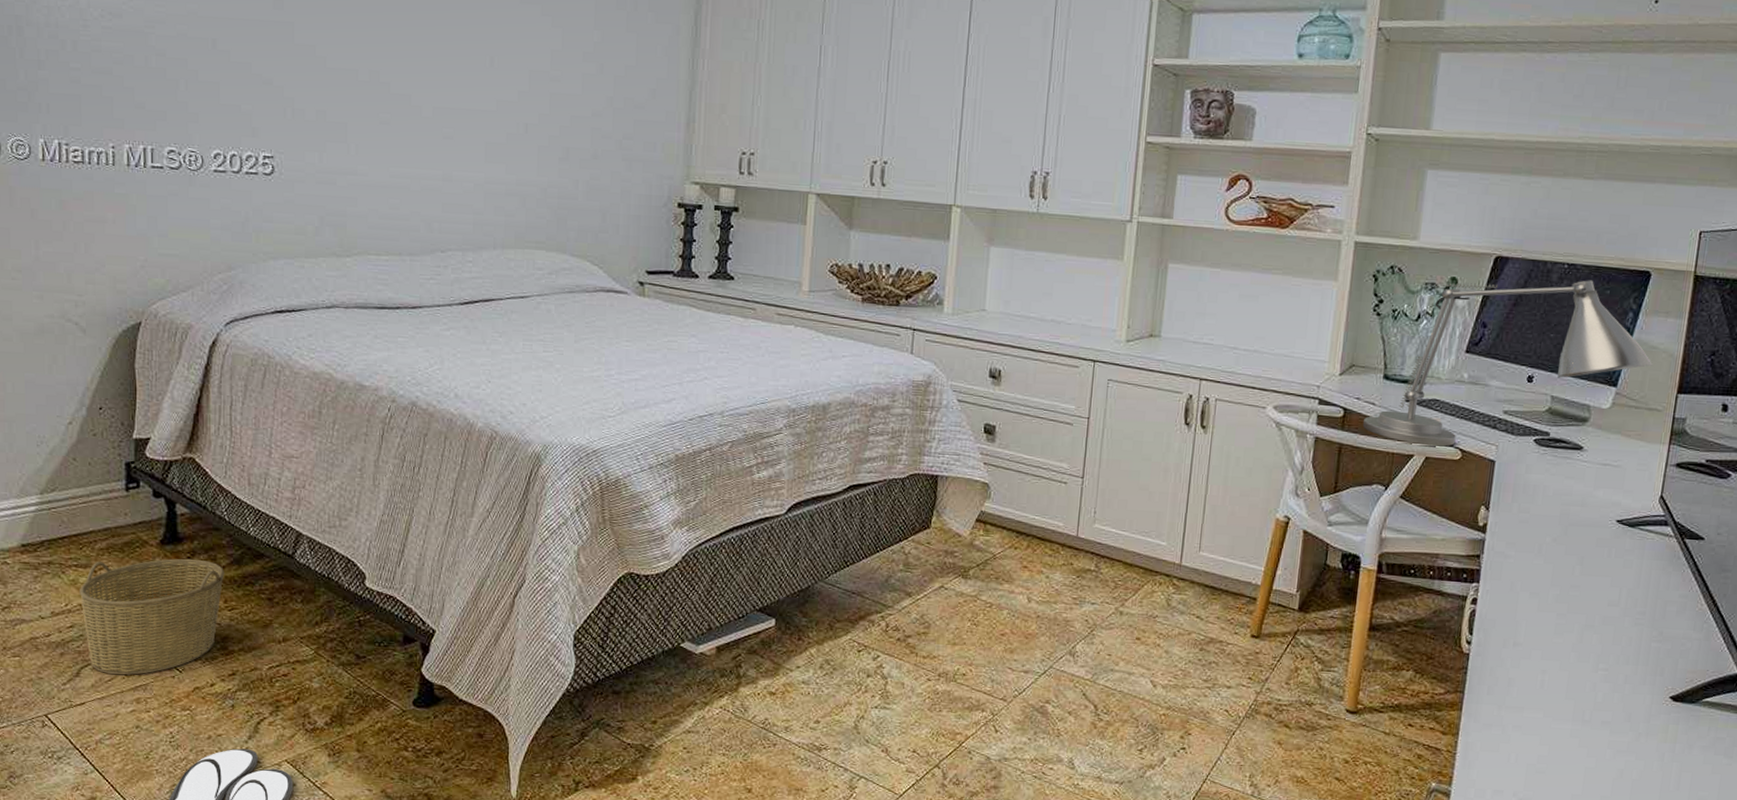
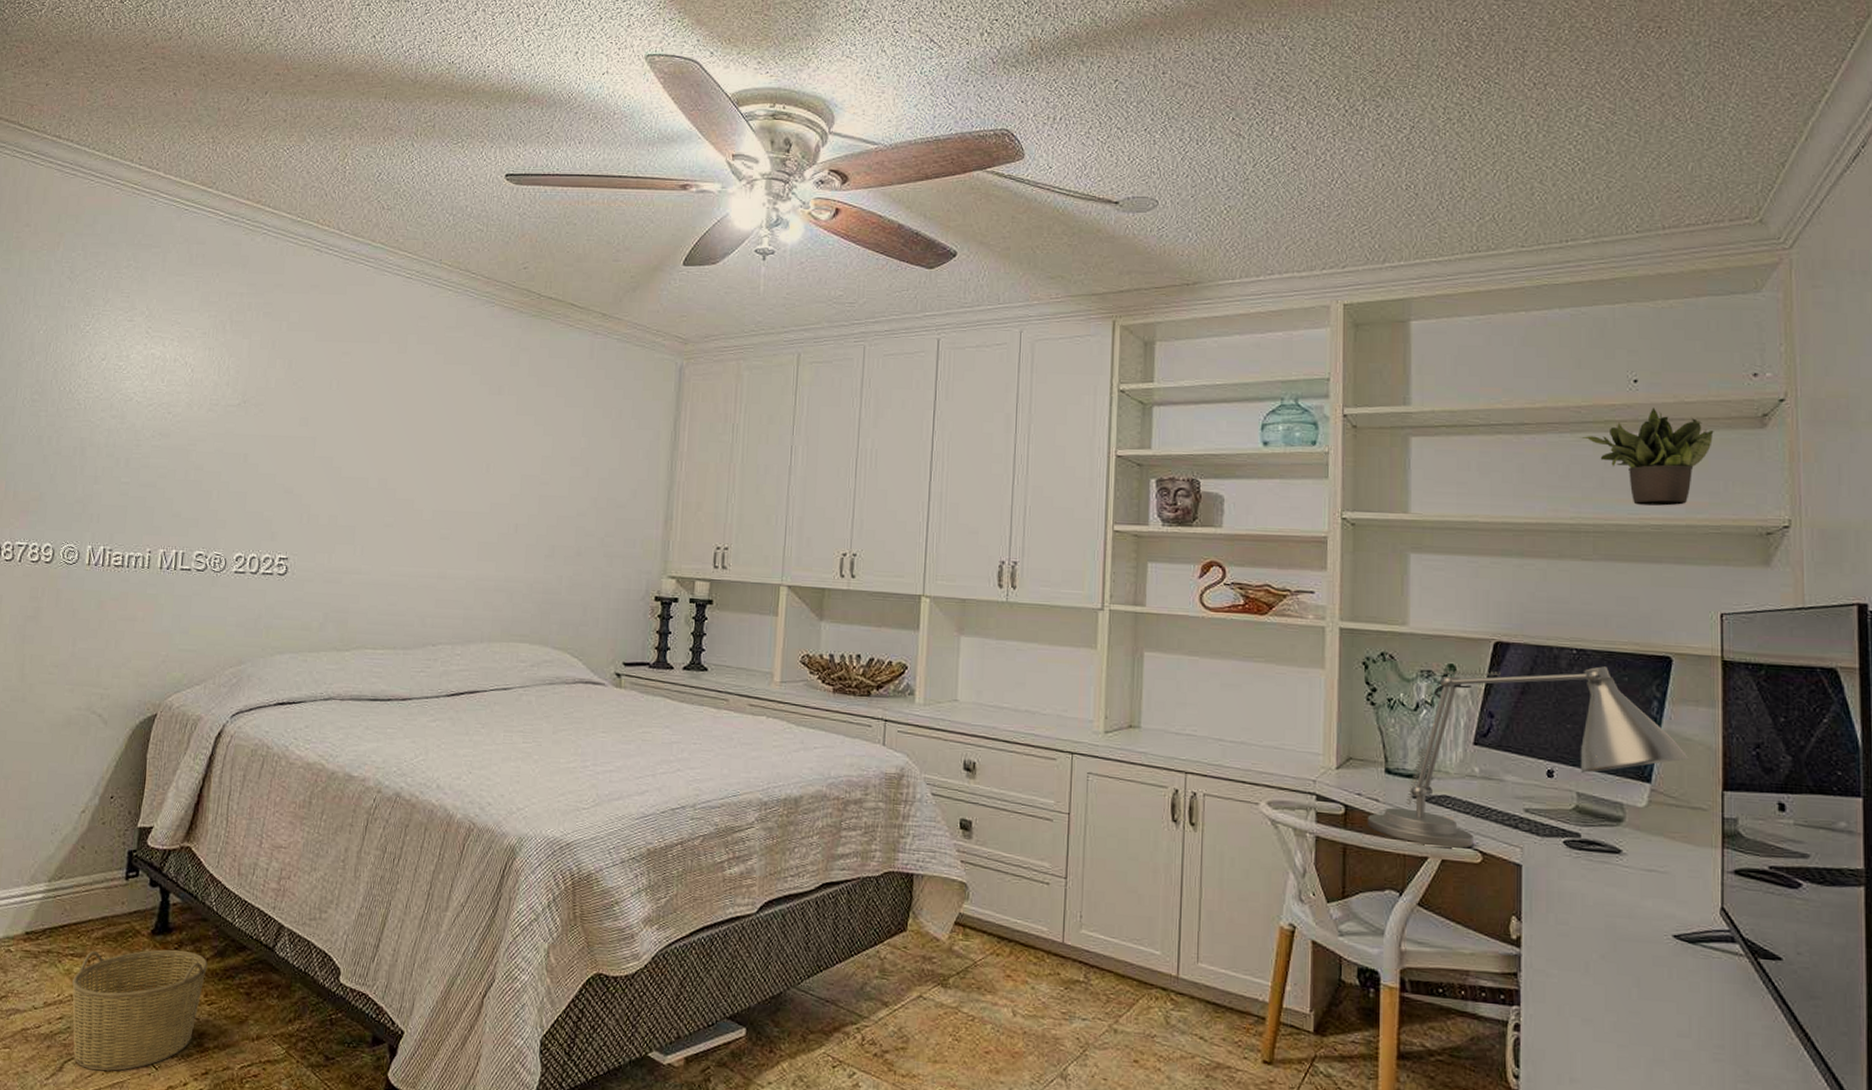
potted plant: none [1599,29,1721,128] -> present [1581,407,1714,506]

